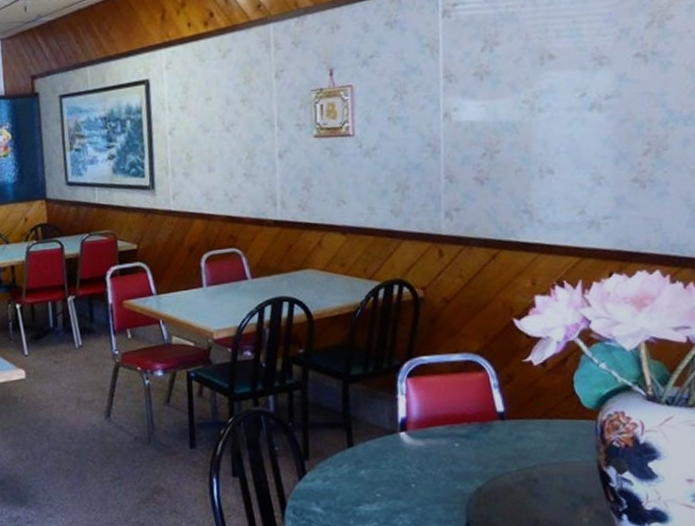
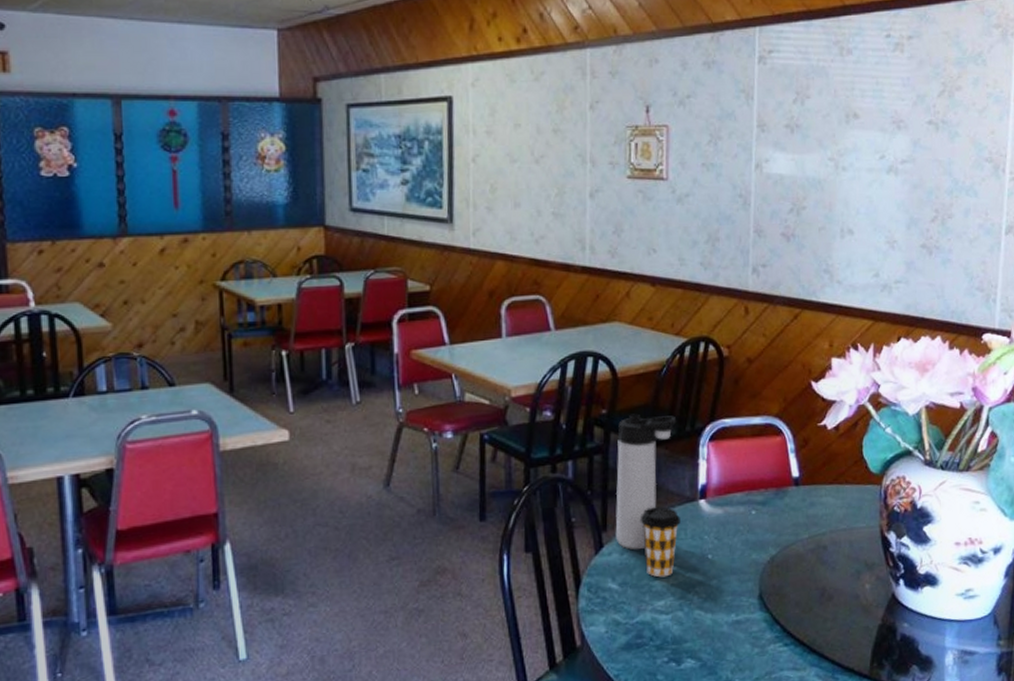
thermos bottle: none [315,352,374,478] -> present [615,413,677,550]
coffee cup: none [340,438,382,504] -> present [639,506,680,578]

